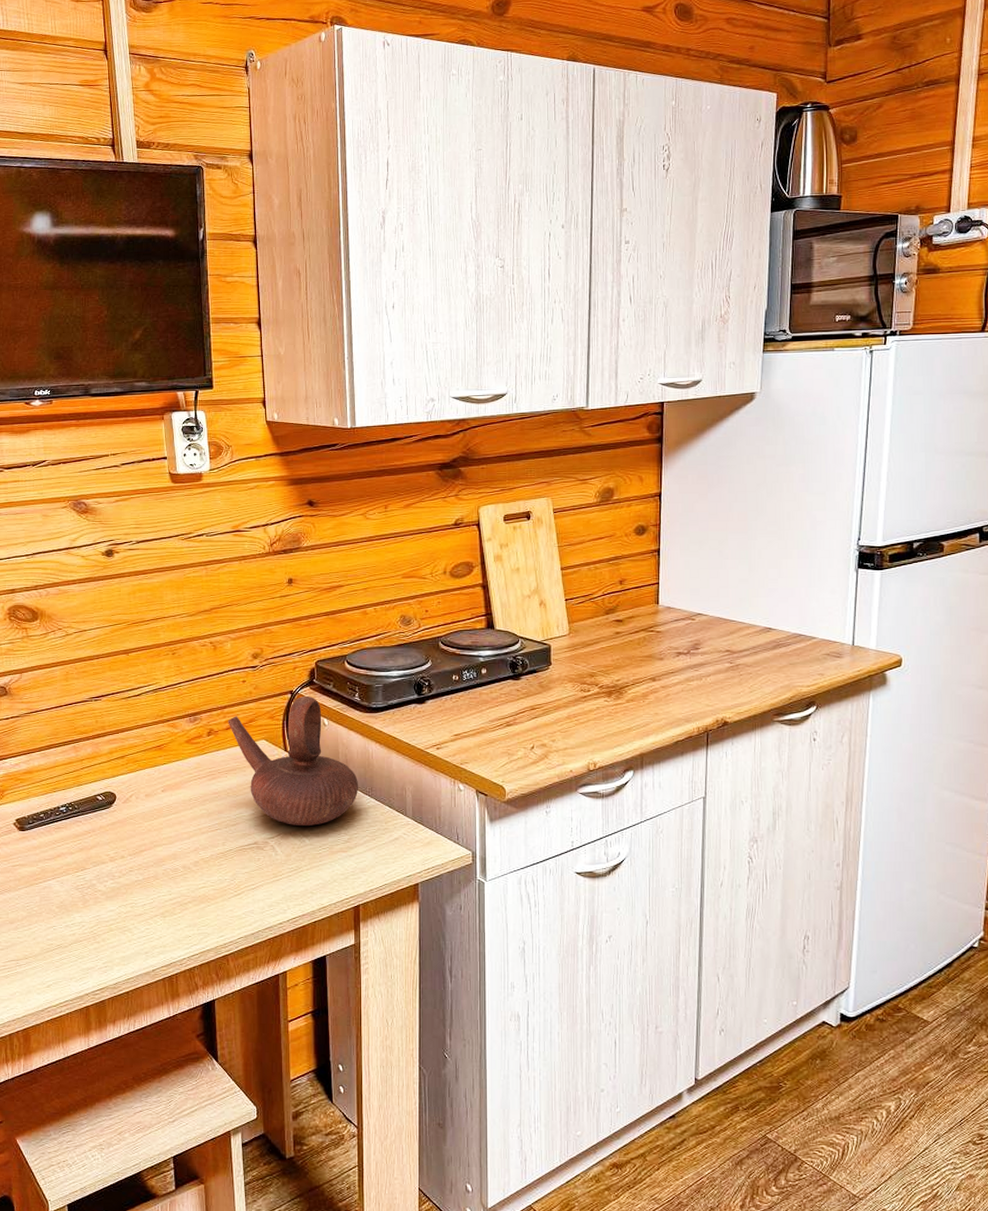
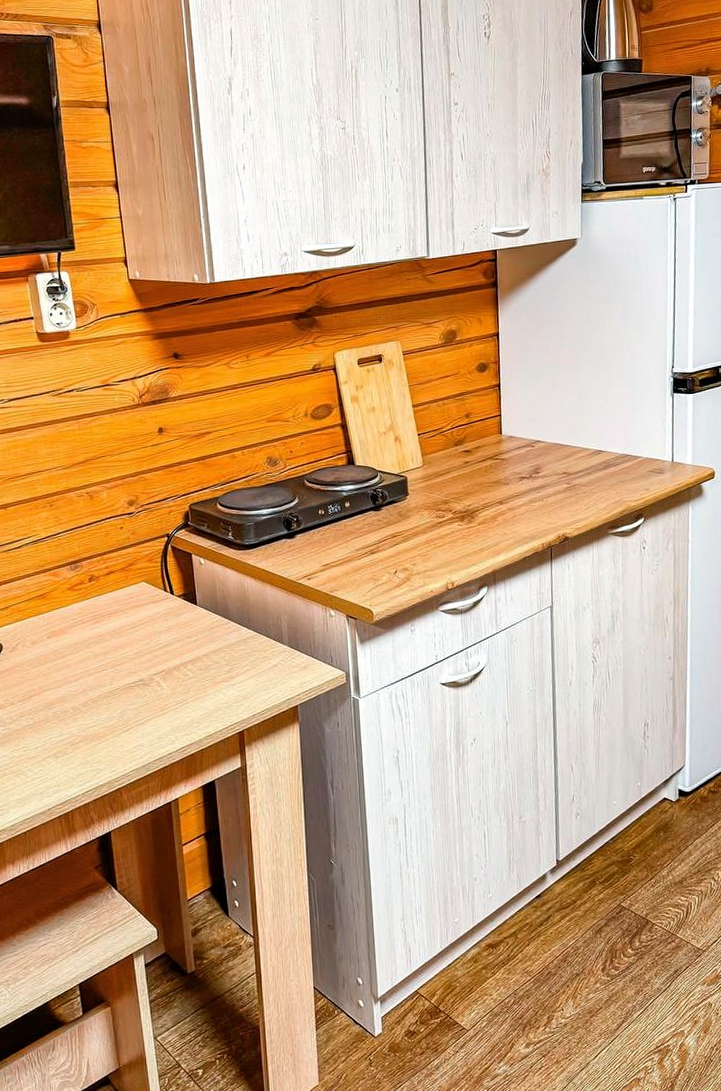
teapot: present [228,695,359,827] -> none [108,537,237,661]

